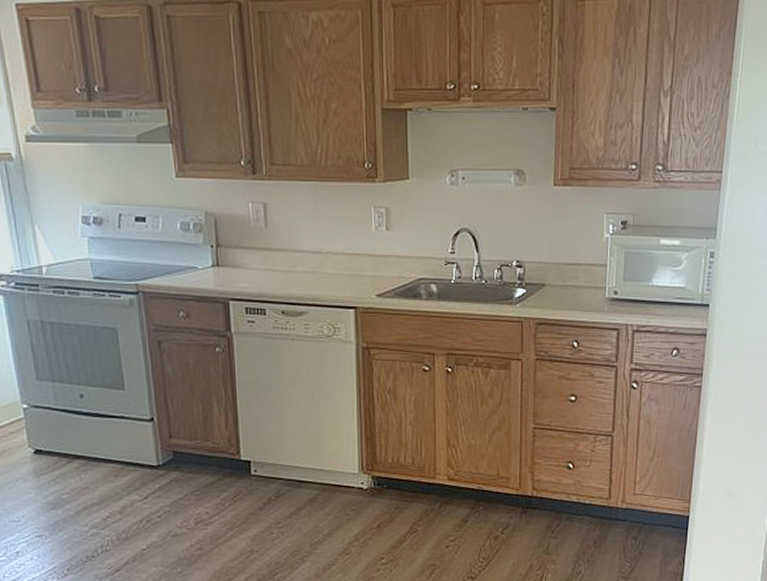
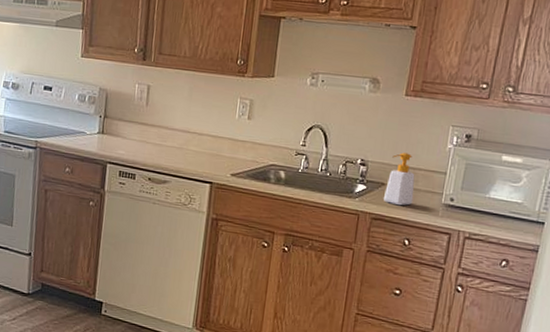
soap bottle: none [545,248,576,306] -> present [383,152,415,206]

